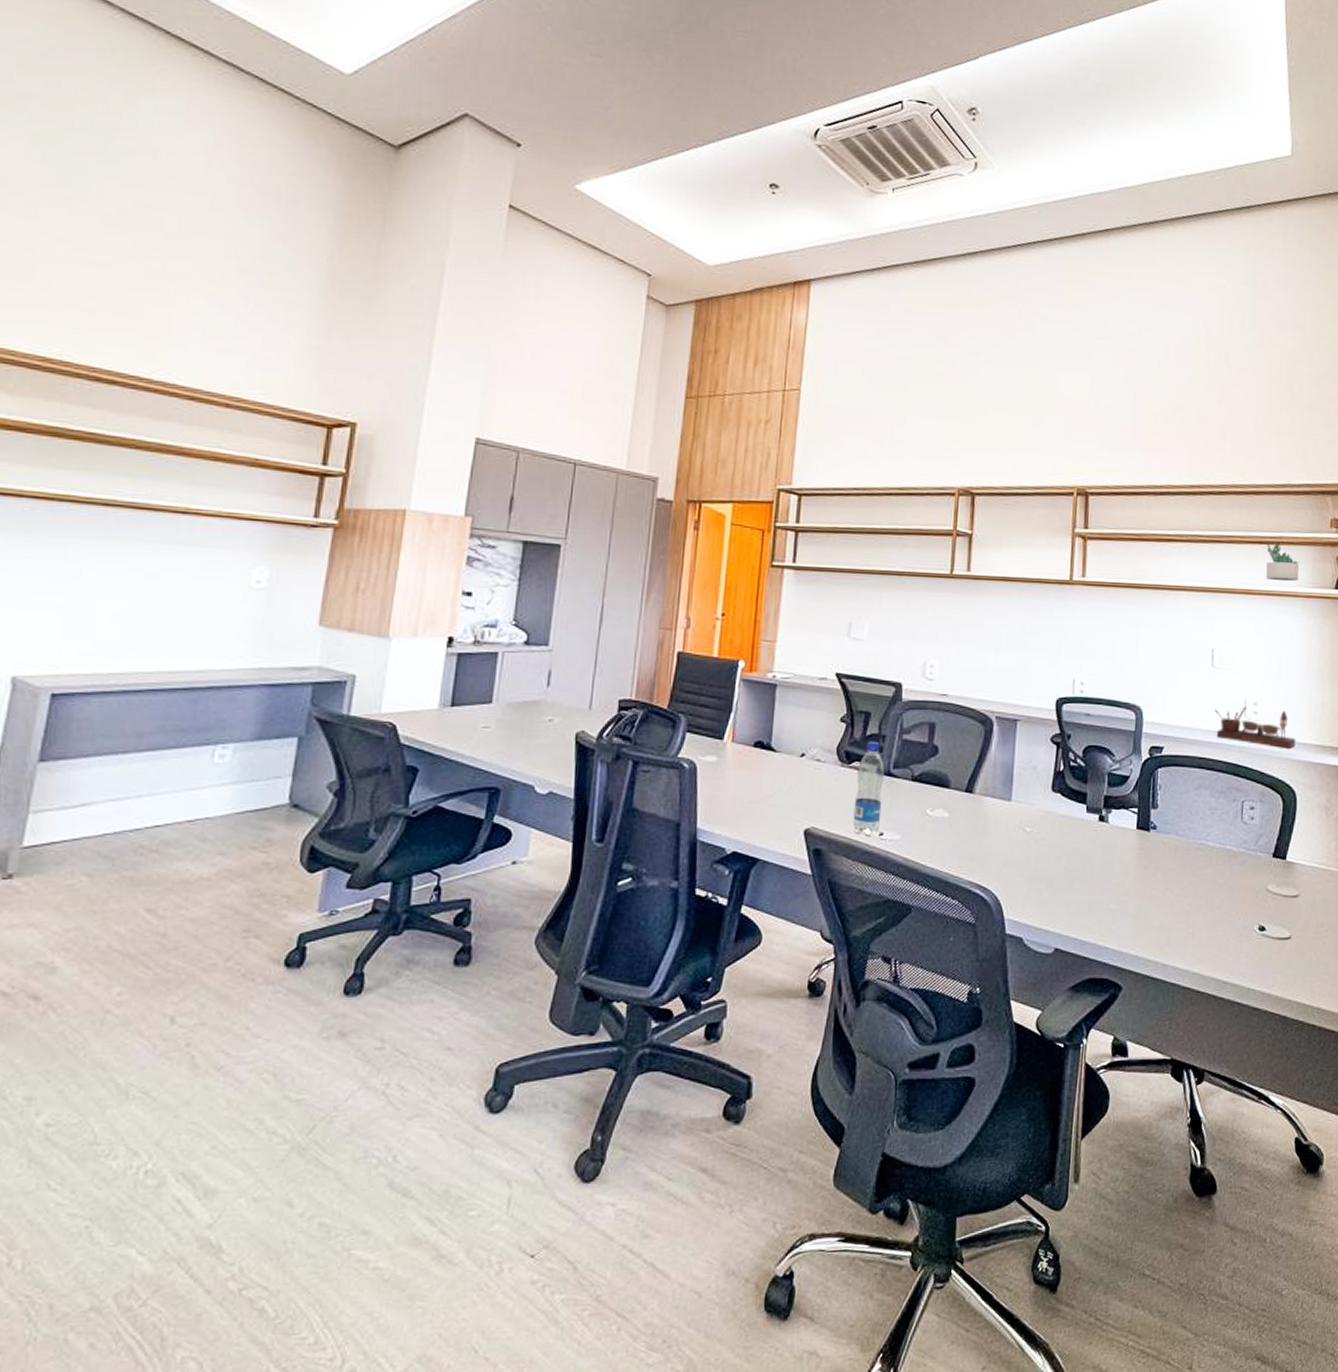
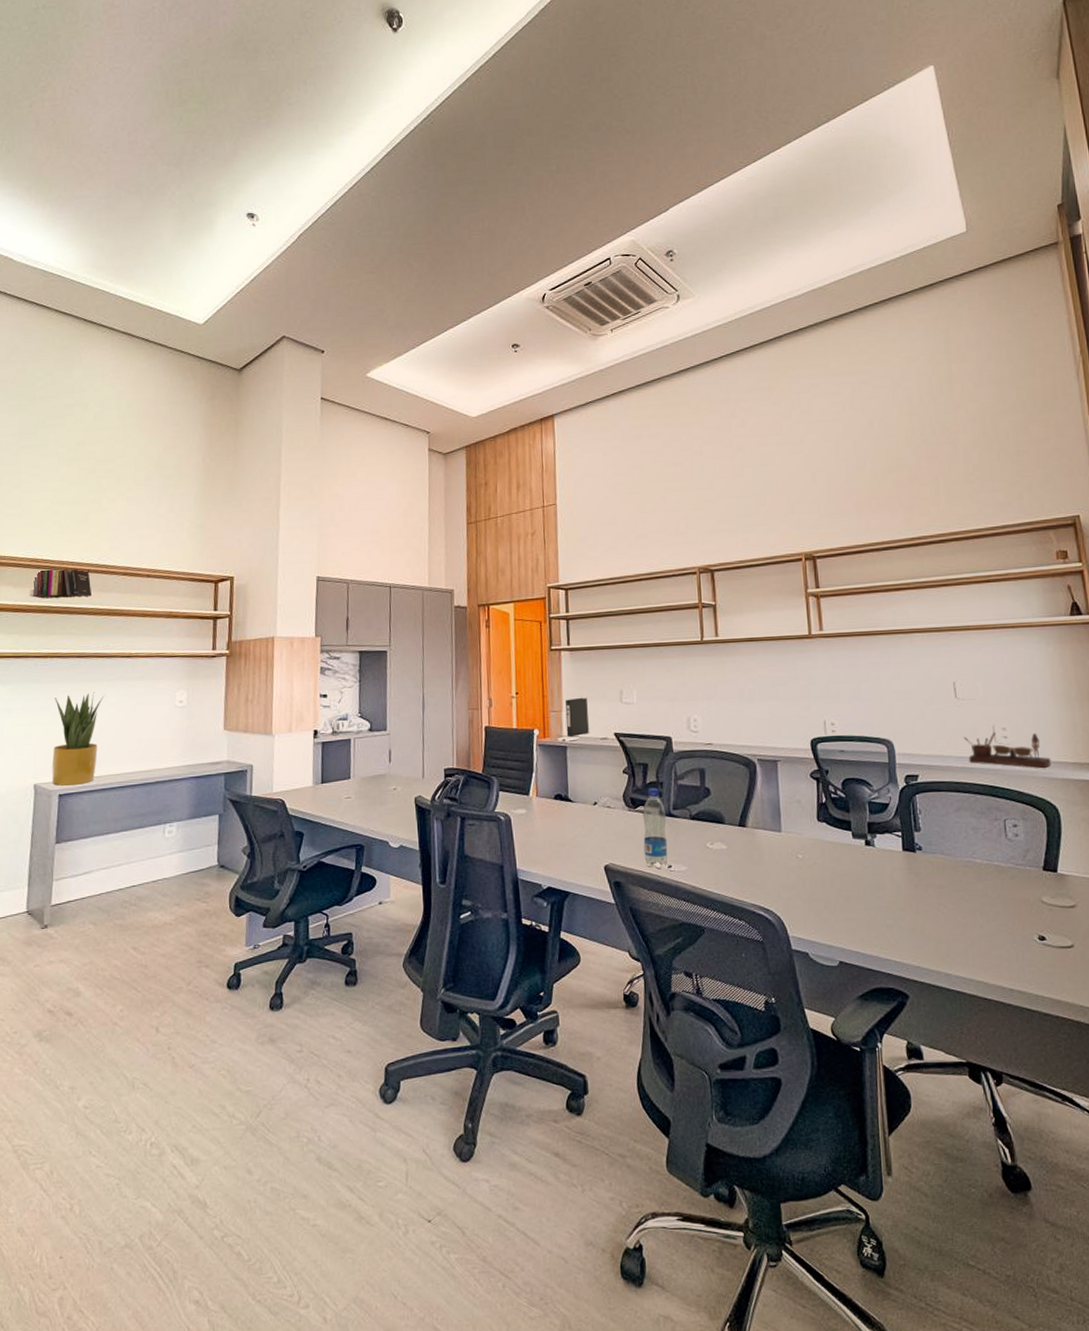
books: none [34,374,136,424] -> present [29,568,92,599]
planter: none [43,556,140,682] -> present [52,693,105,786]
binder: none [778,627,808,674] -> present [565,697,589,738]
succulent plant: present [1266,542,1300,581] -> none [994,579,1031,615]

